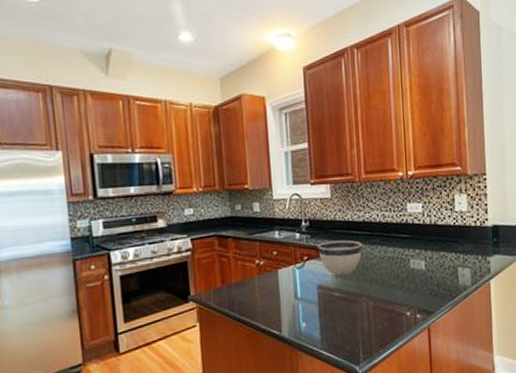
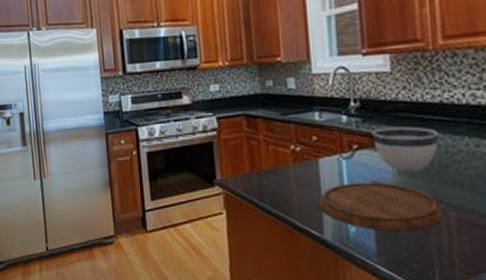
cutting board: none [278,285,365,323] -> present [319,183,443,231]

